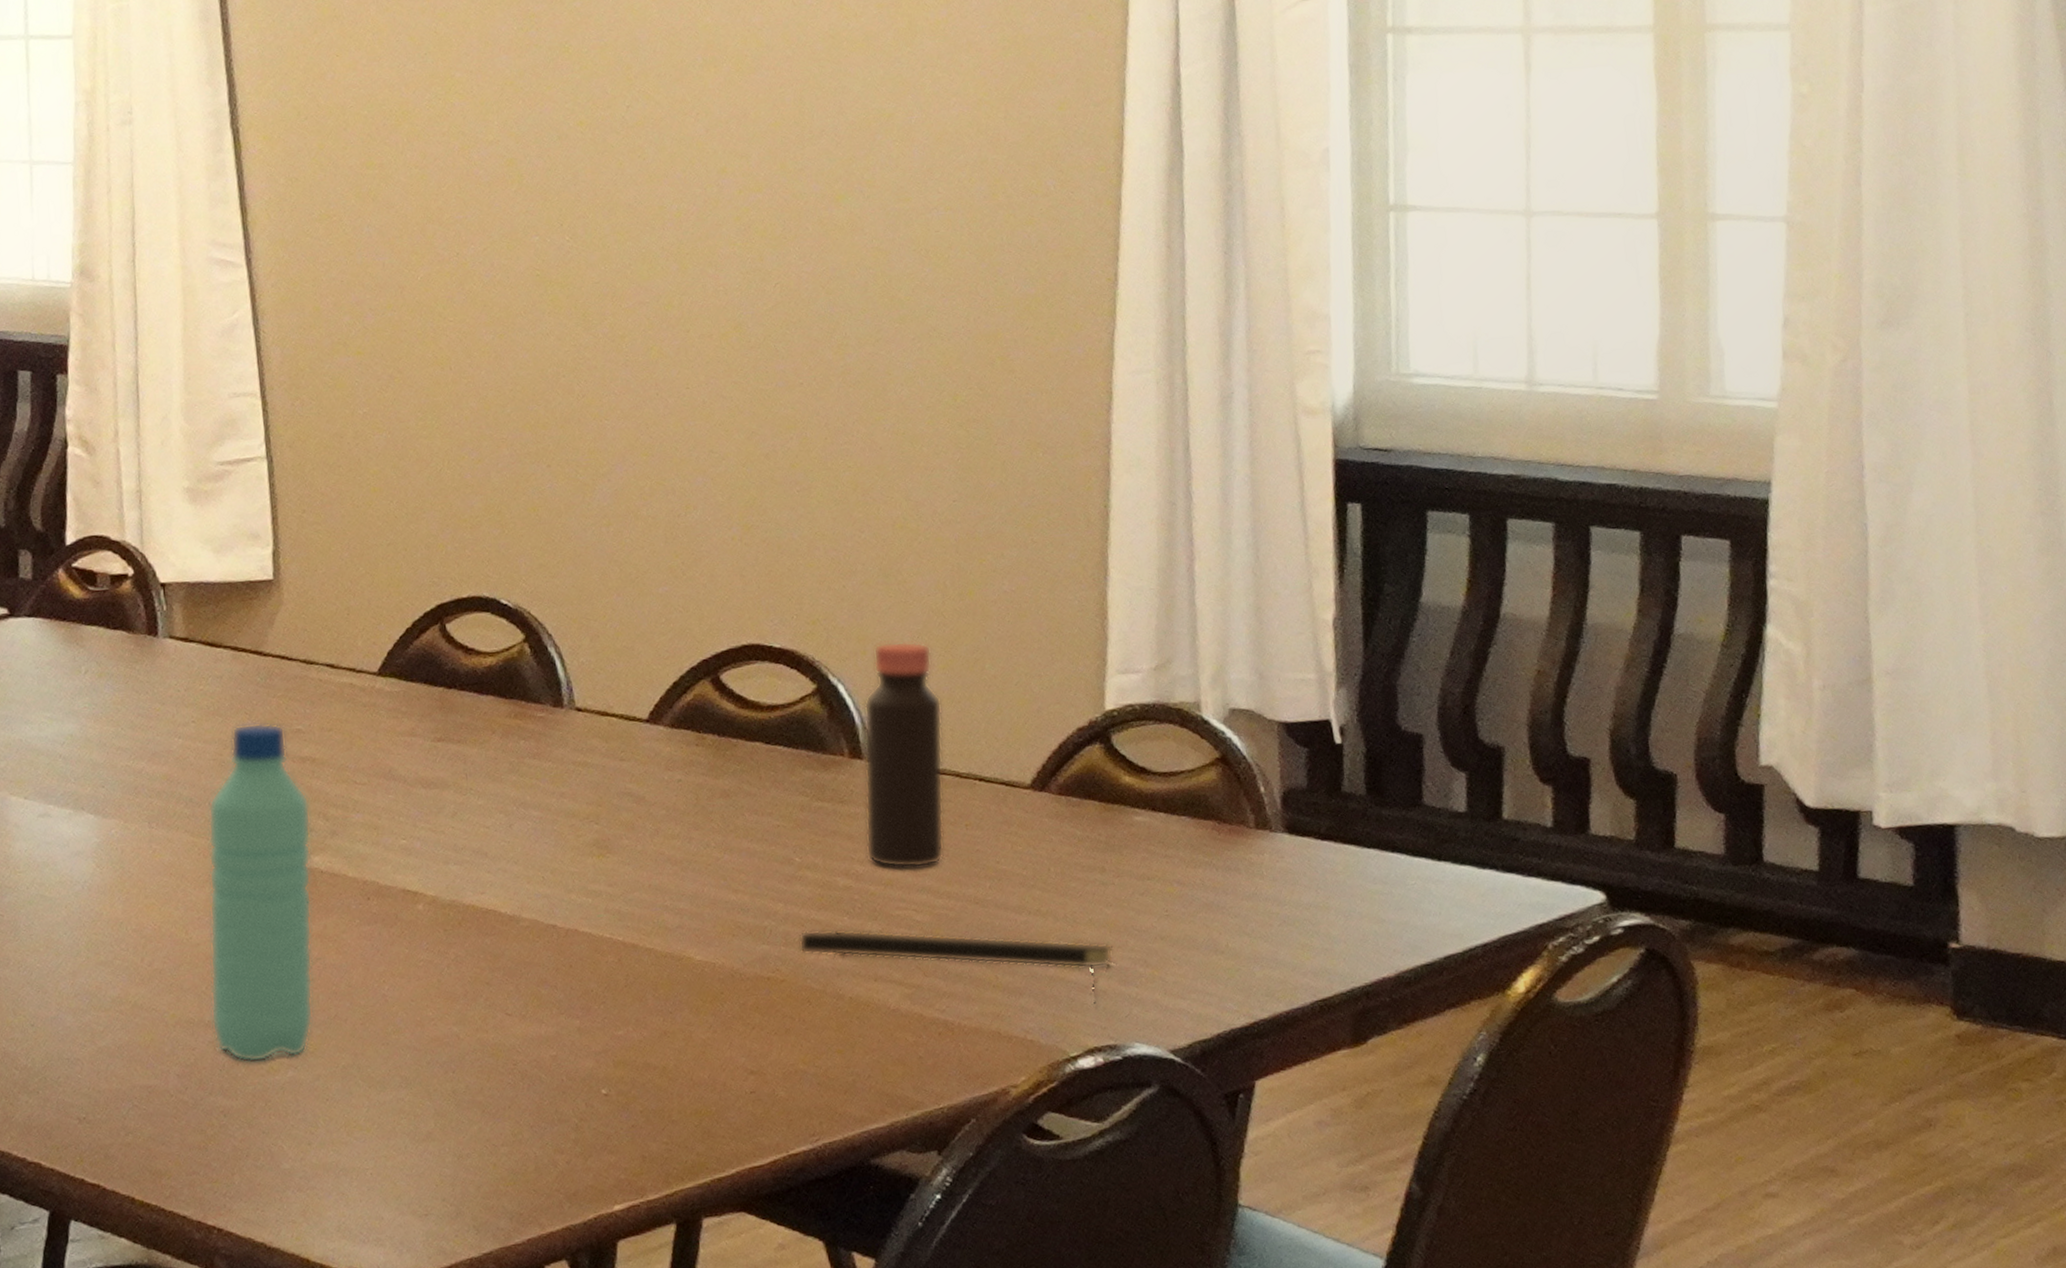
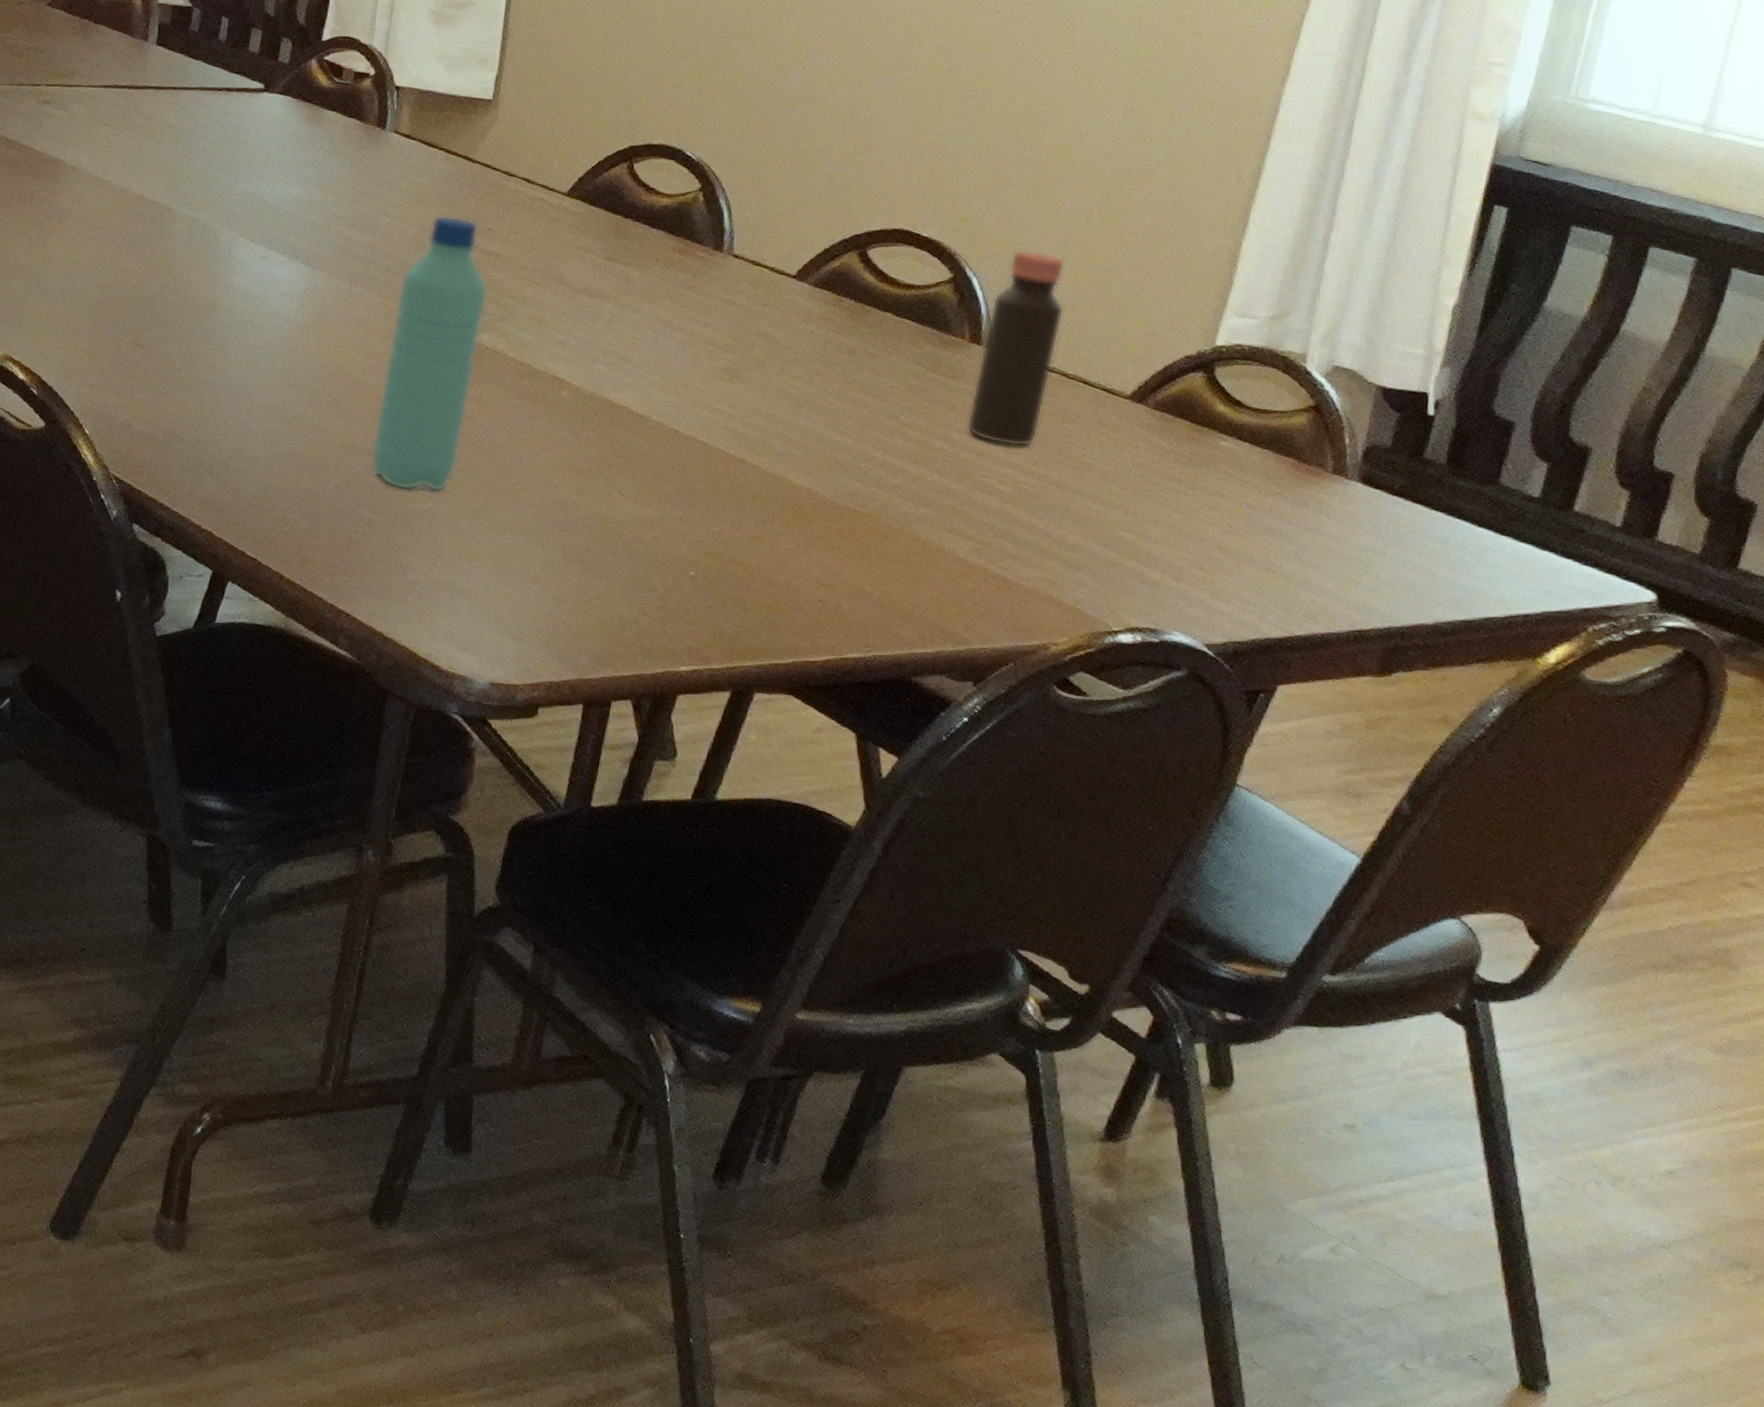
notepad: present [799,929,1113,1005] -> none [888,479,1173,592]

